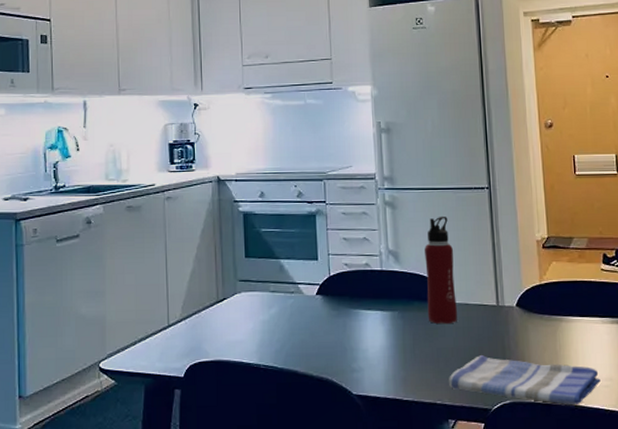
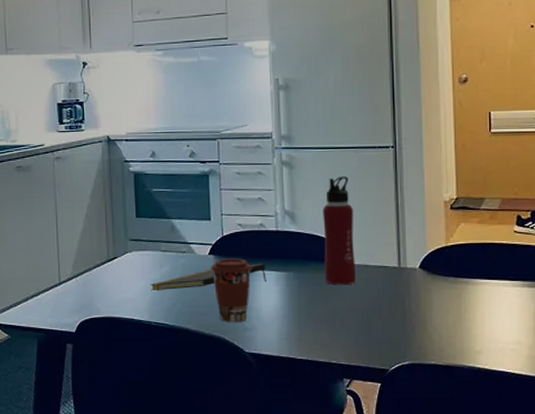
notepad: none [259,302,372,333] -> present [150,263,266,291]
coffee cup: none [318,298,358,363] -> present [210,258,252,322]
dish towel: present [448,355,601,404] -> none [344,317,507,367]

